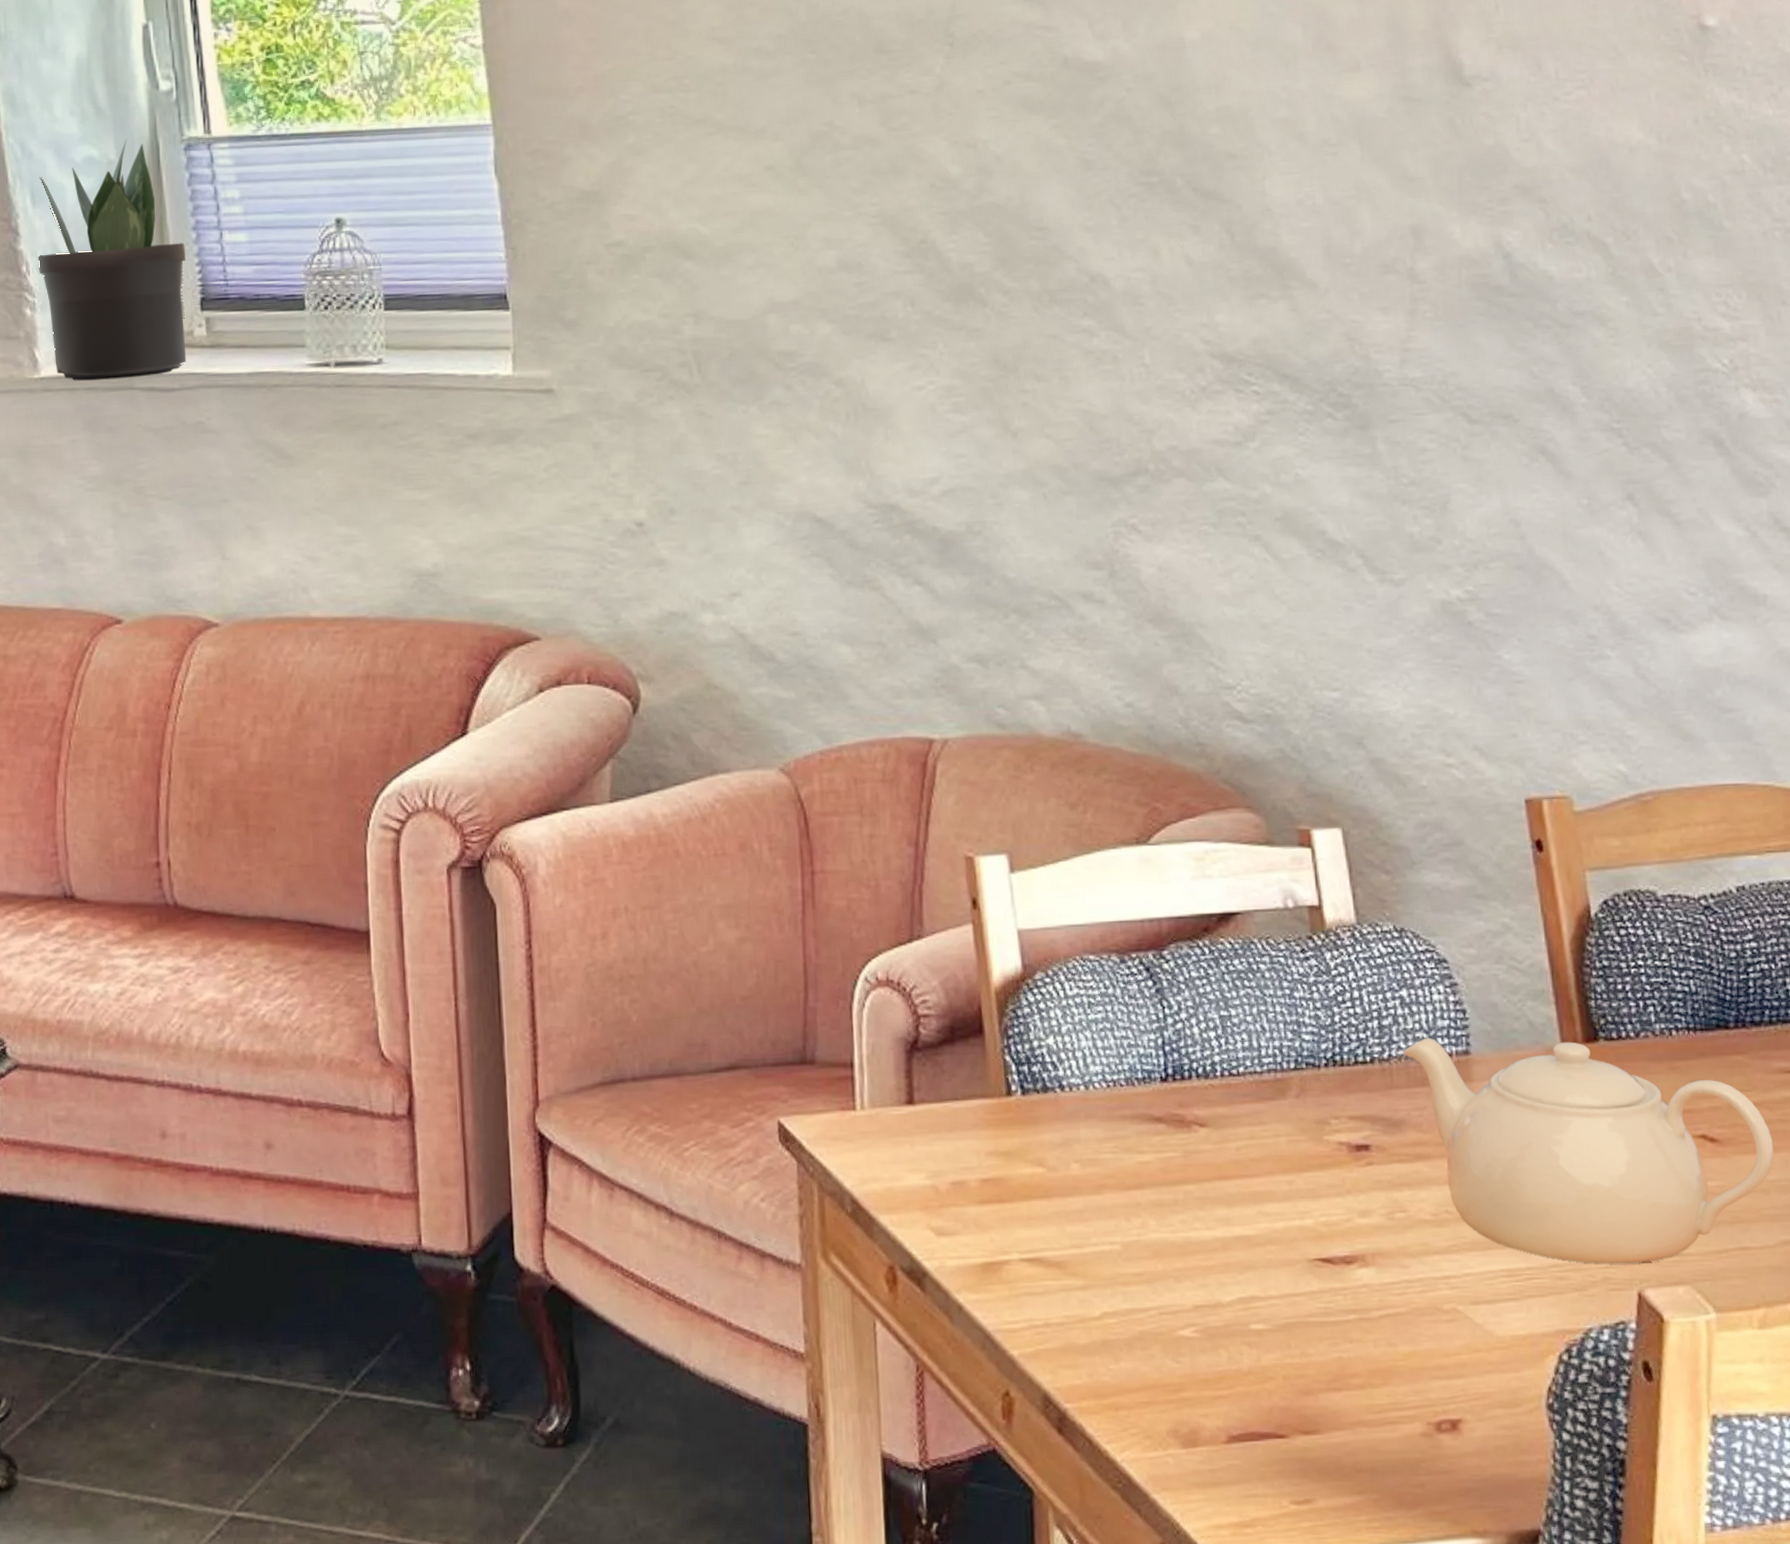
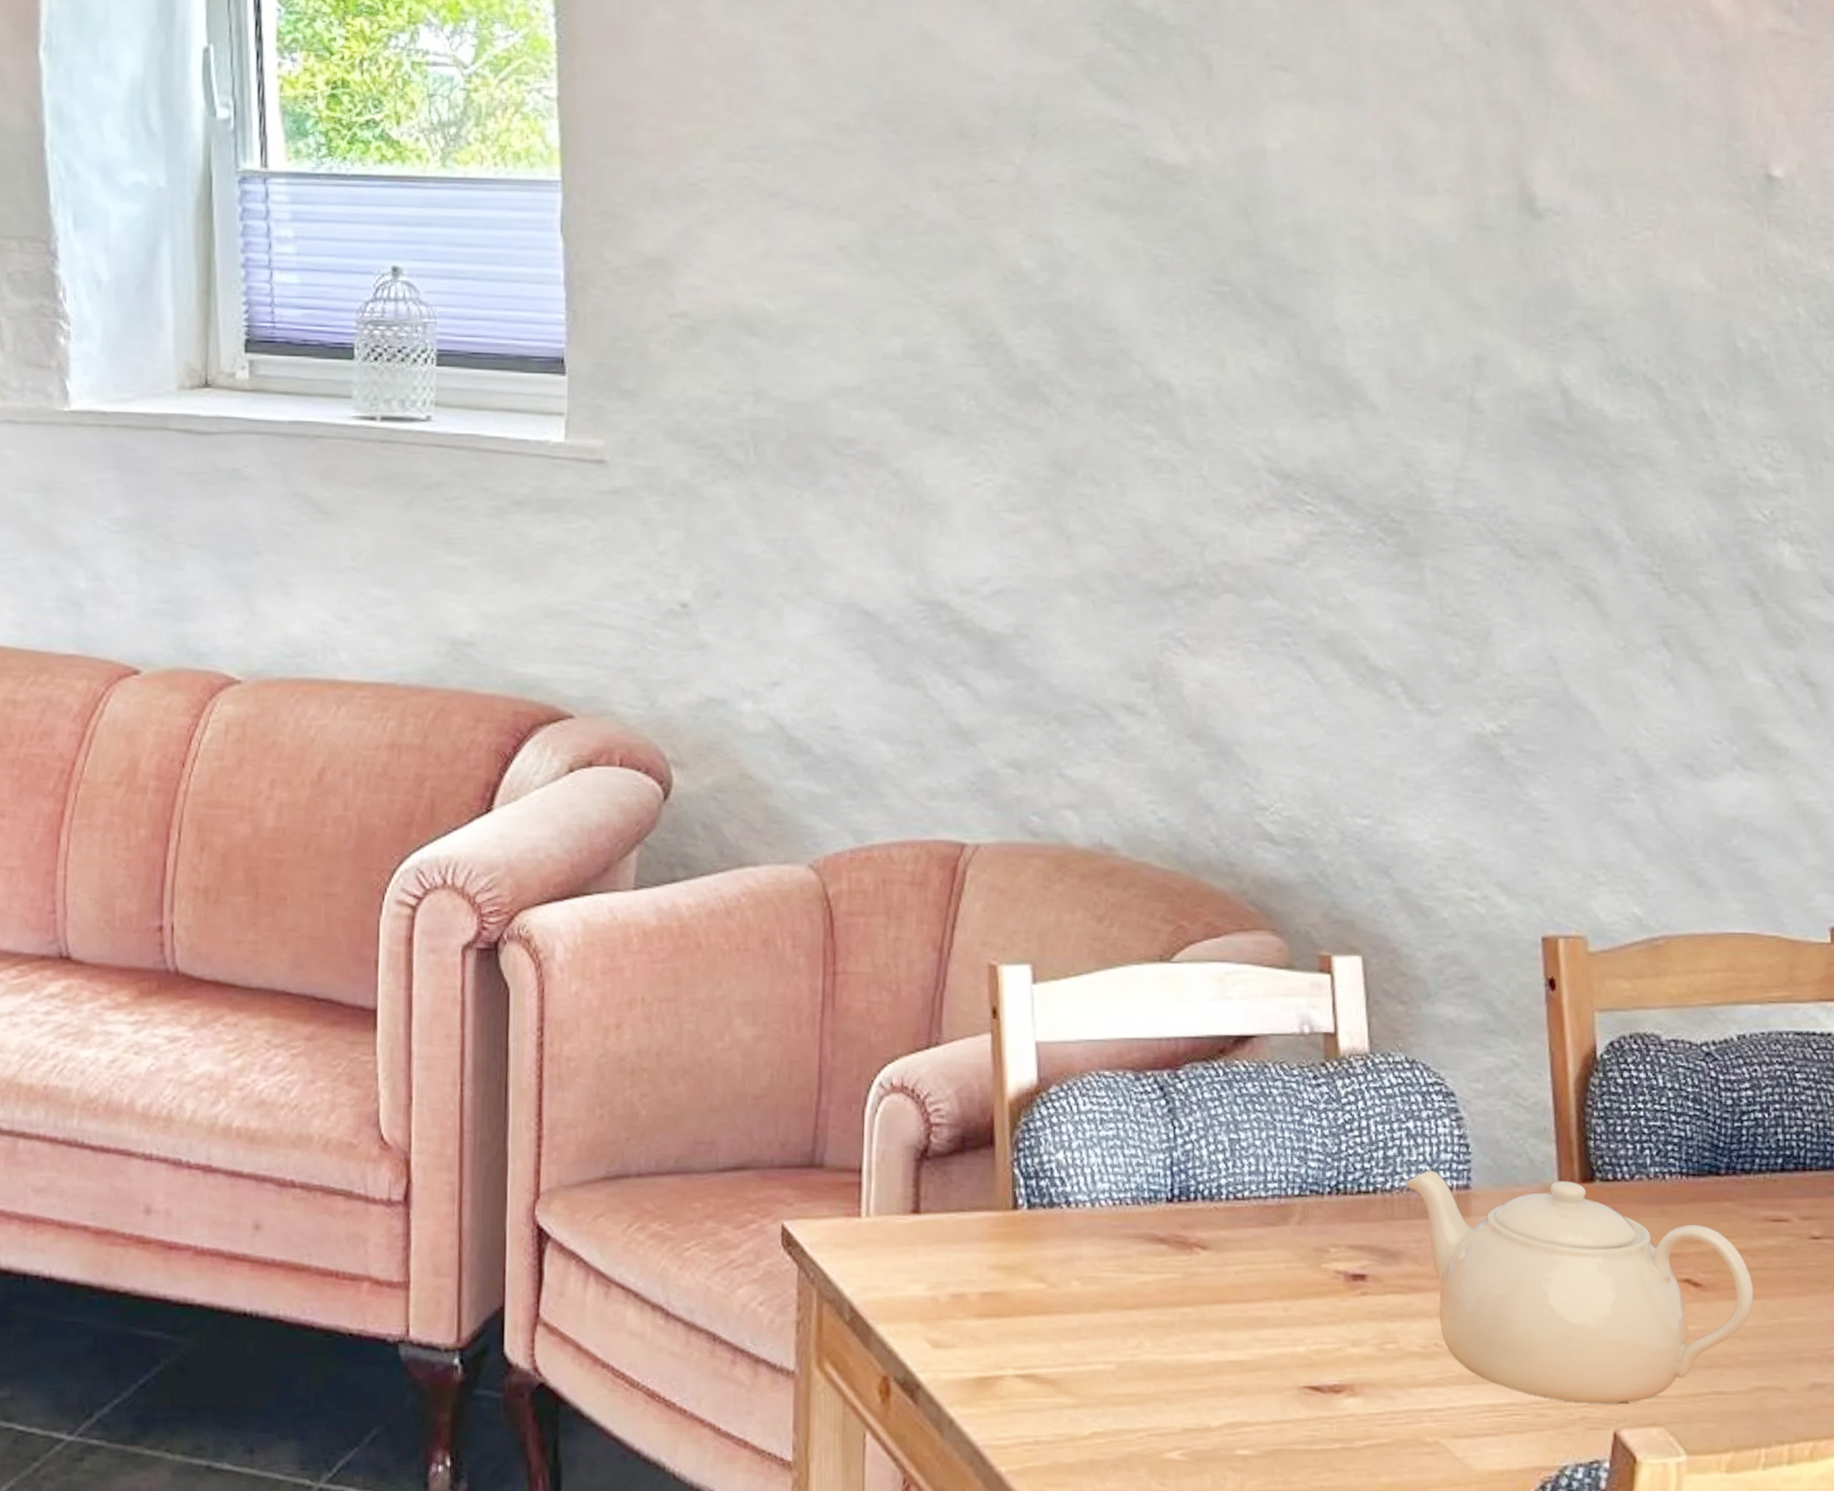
planter: present [38,139,187,381] -> none [76,166,233,418]

